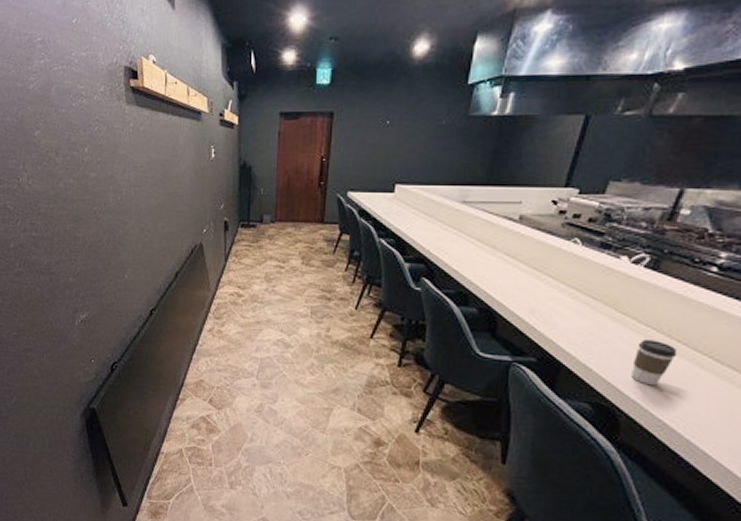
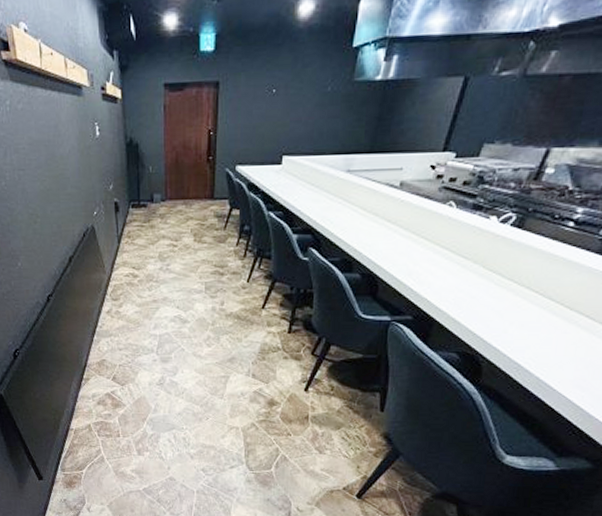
coffee cup: present [630,339,678,386] -> none [493,293,535,334]

